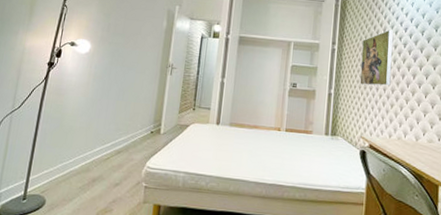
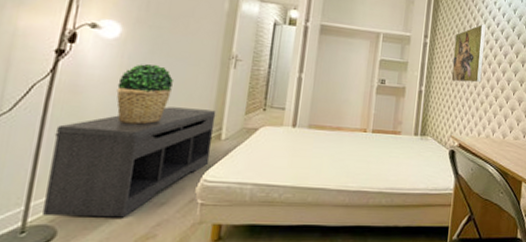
bench: none [37,106,157,194] -> present [43,106,216,218]
potted plant: none [86,72,127,120] -> present [116,64,175,125]

